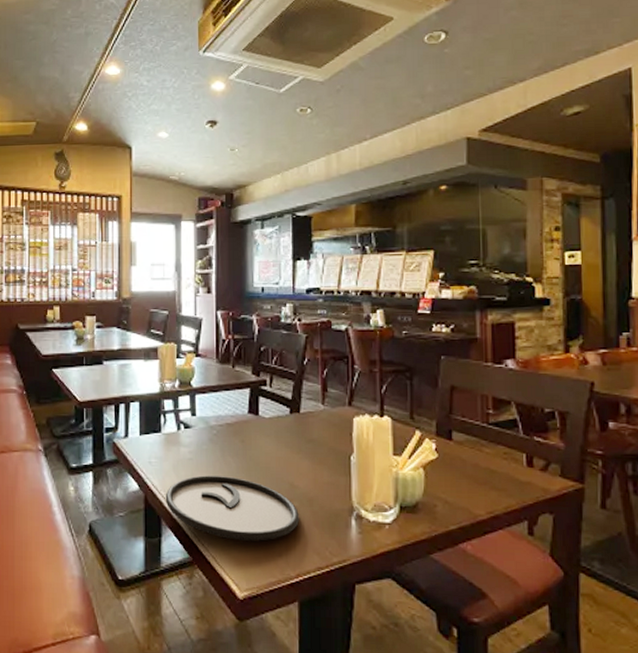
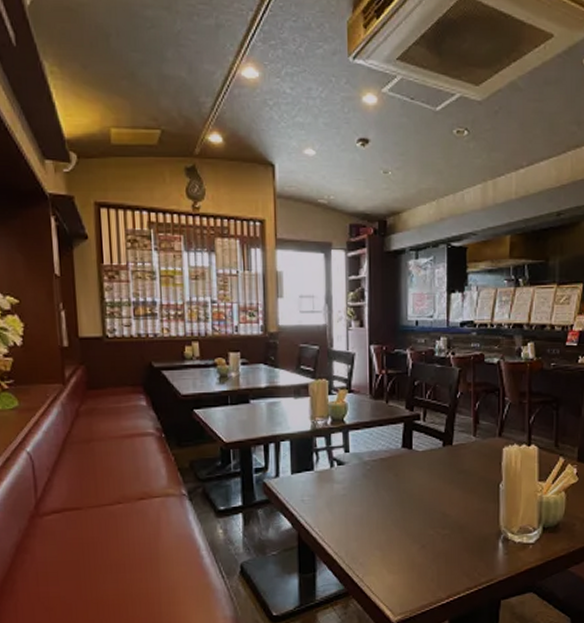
plate: present [165,475,299,541] -> none [319,509,450,569]

